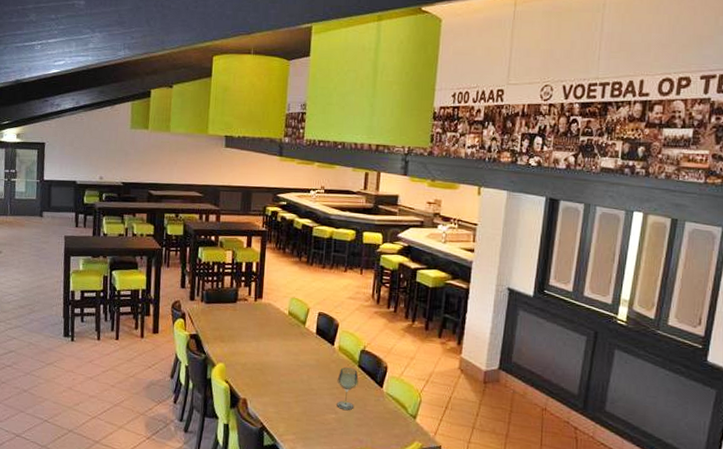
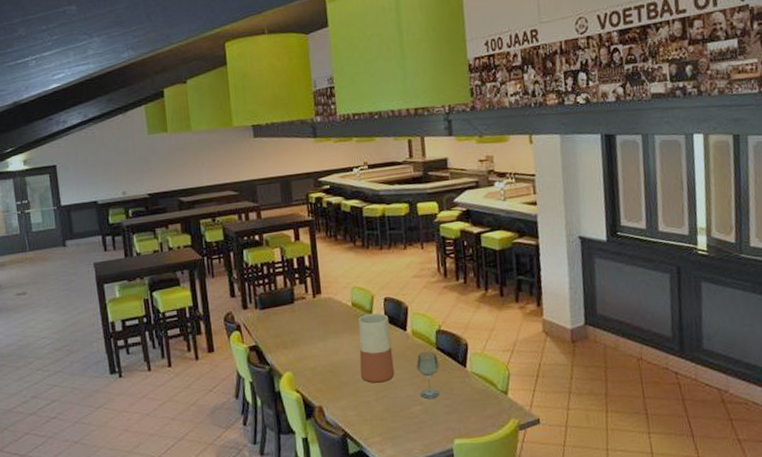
vase: none [285,324,320,388] -> present [358,312,395,383]

